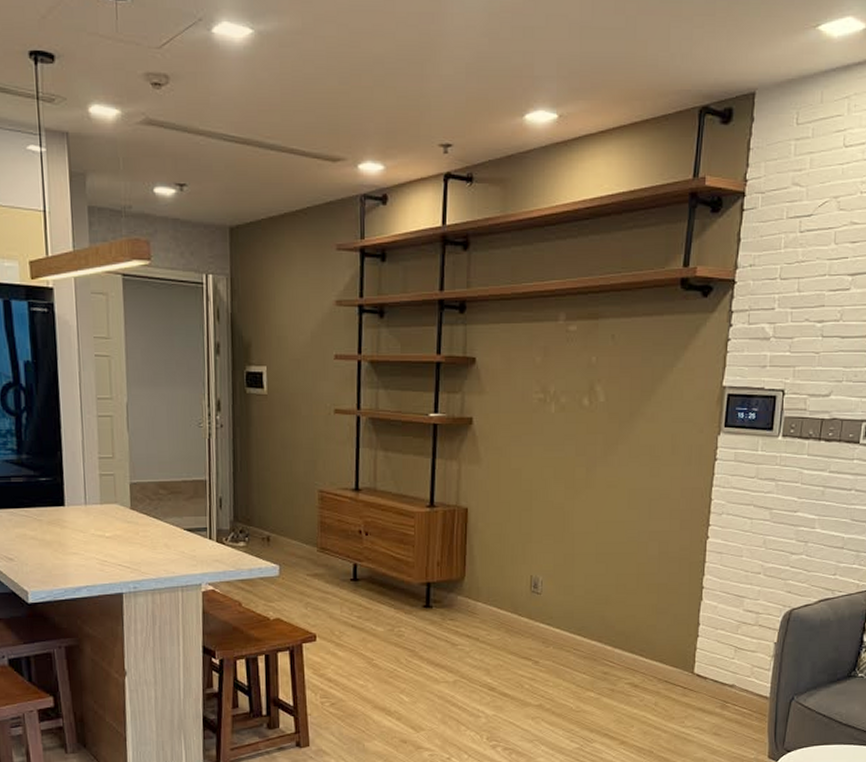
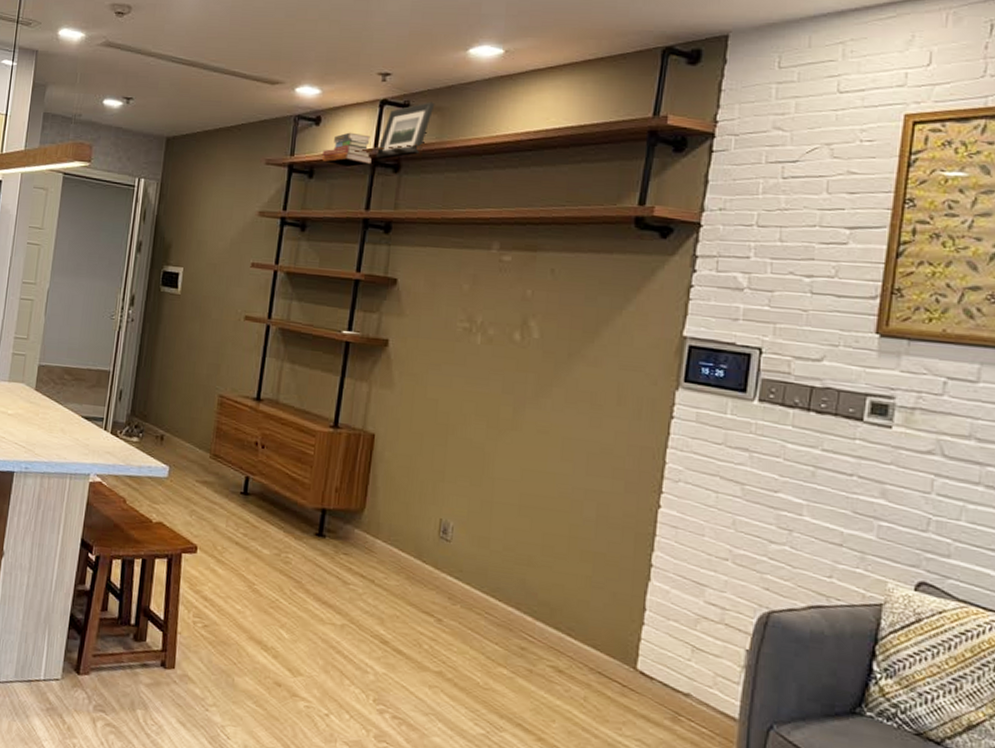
books: none [393,210,441,247] -> present [322,132,372,167]
picture frame: none [445,173,497,237] -> present [376,102,435,159]

